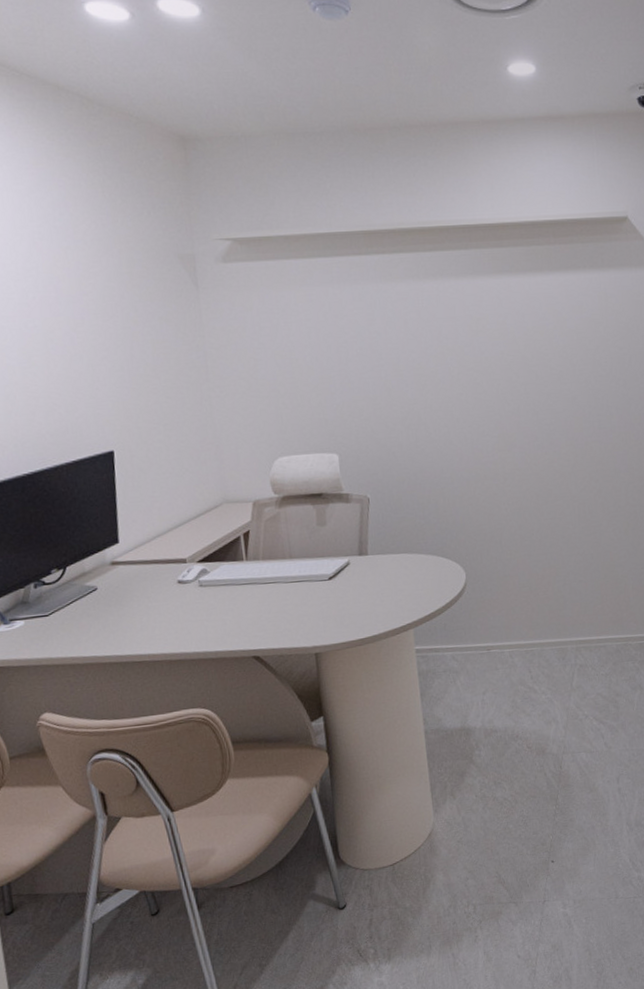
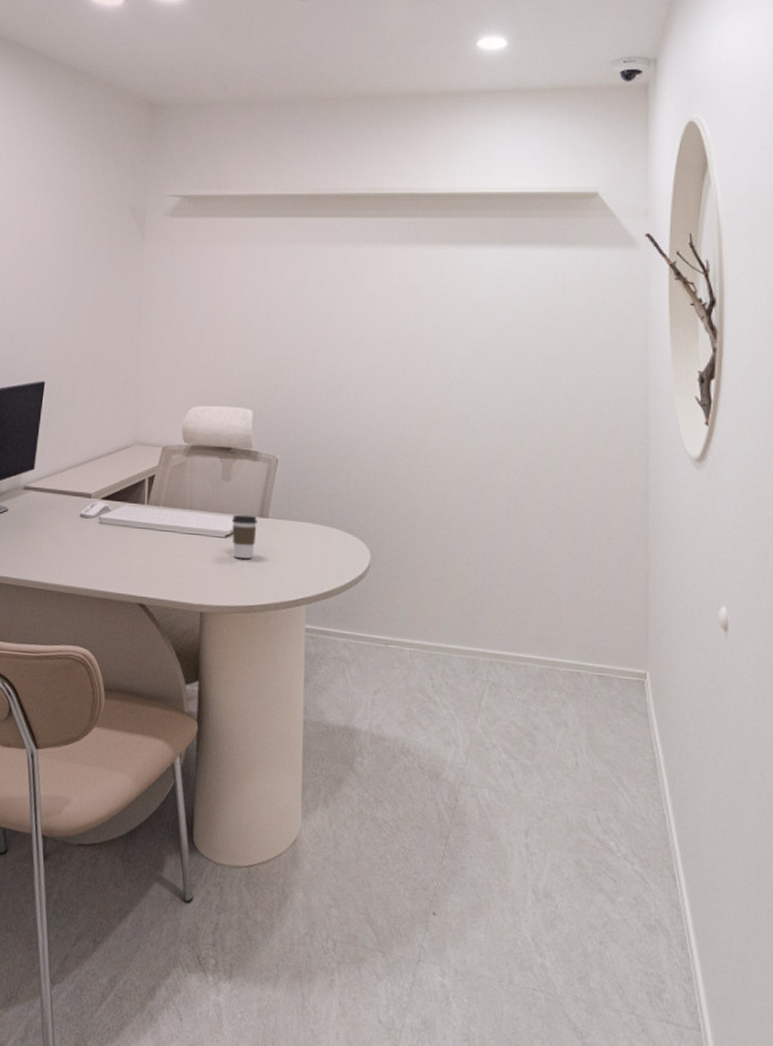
coffee cup: none [332,555,359,597] -> present [231,514,257,559]

